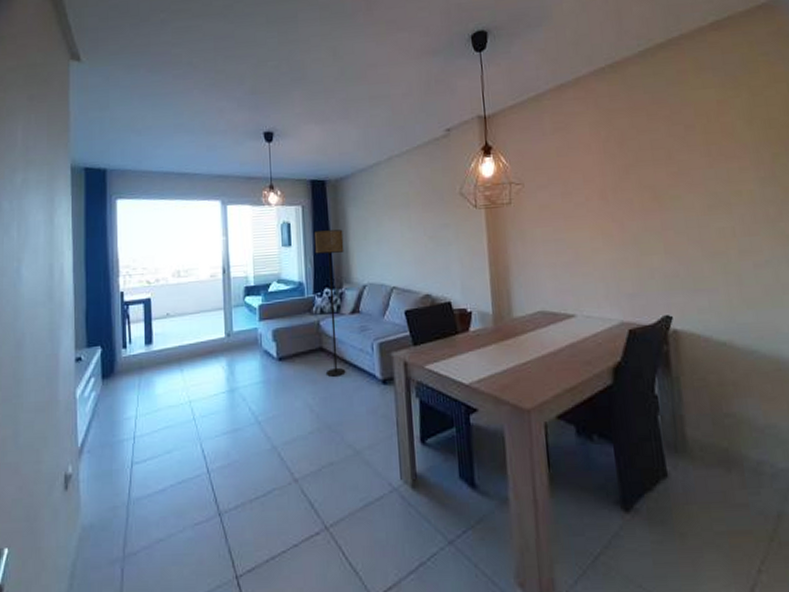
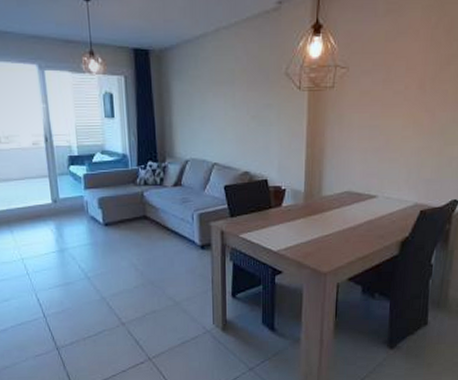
floor lamp: present [314,229,346,377] -> none [137,102,168,241]

